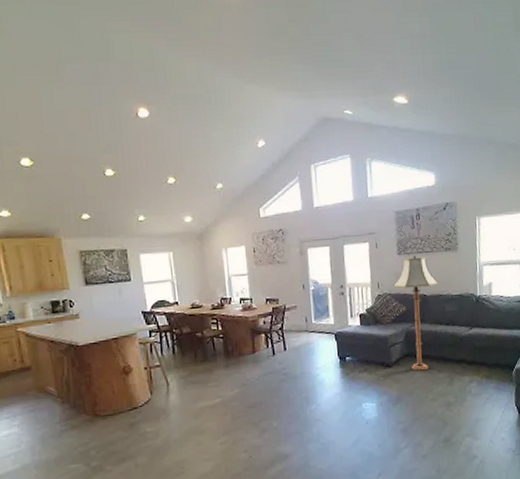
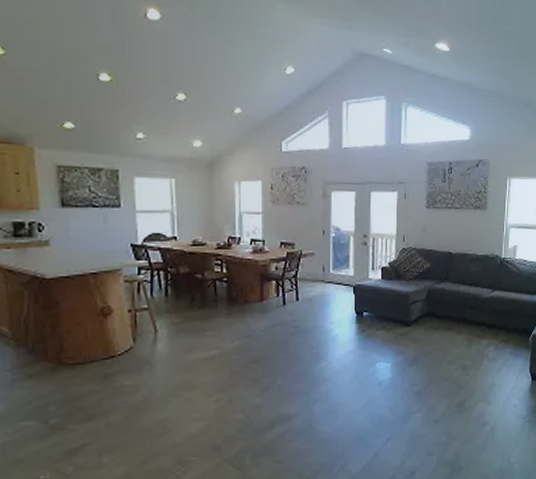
floor lamp: present [393,255,439,371] -> none [419,210,465,332]

